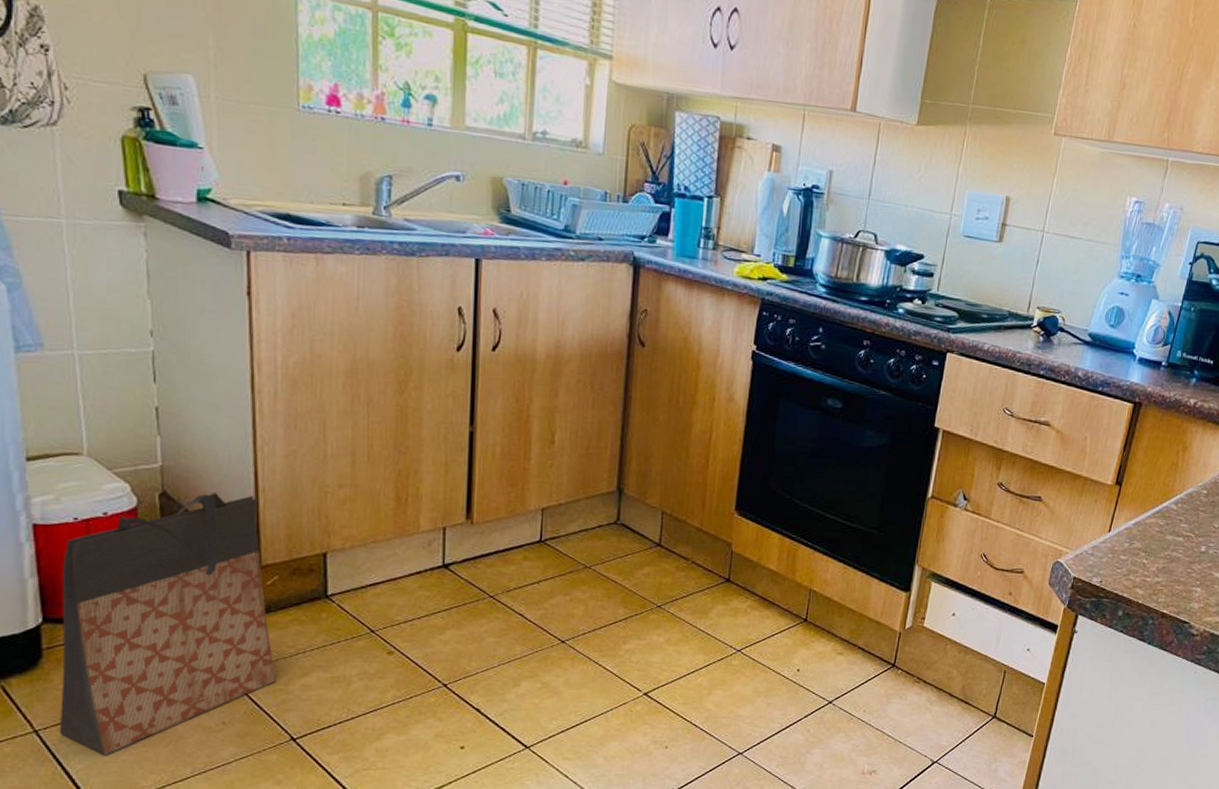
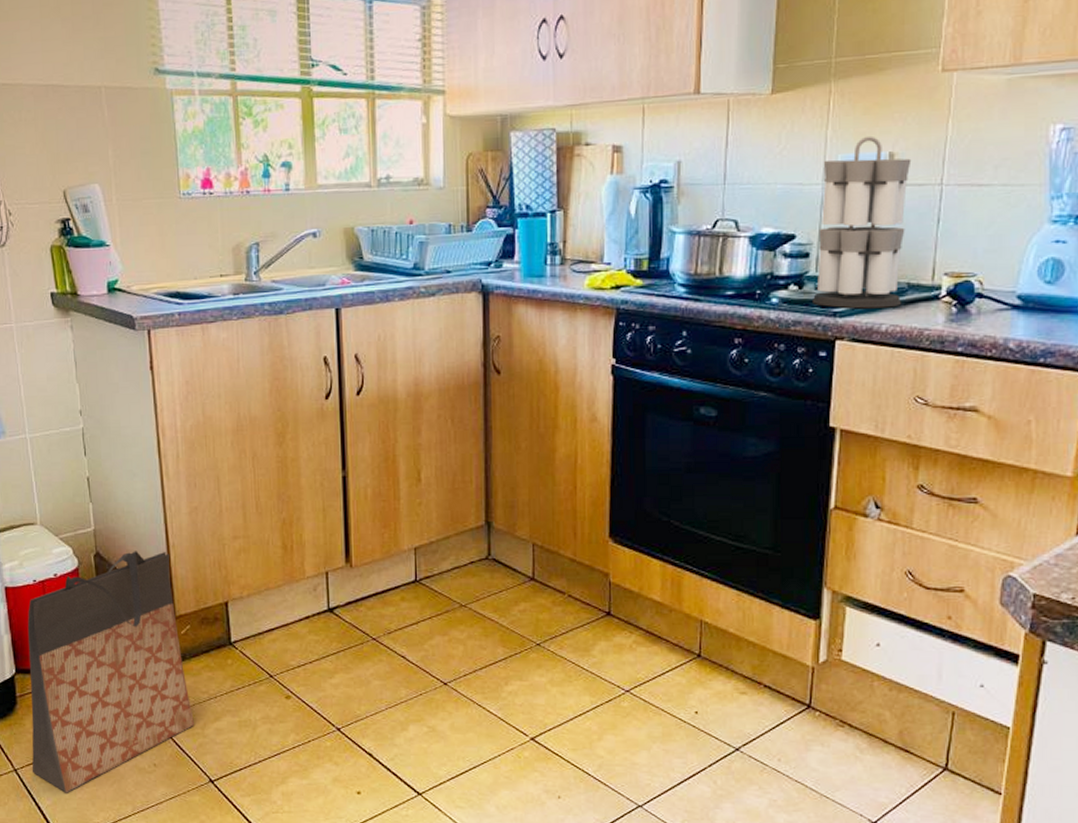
spice rack: none [931,178,1023,331] -> present [811,135,912,309]

